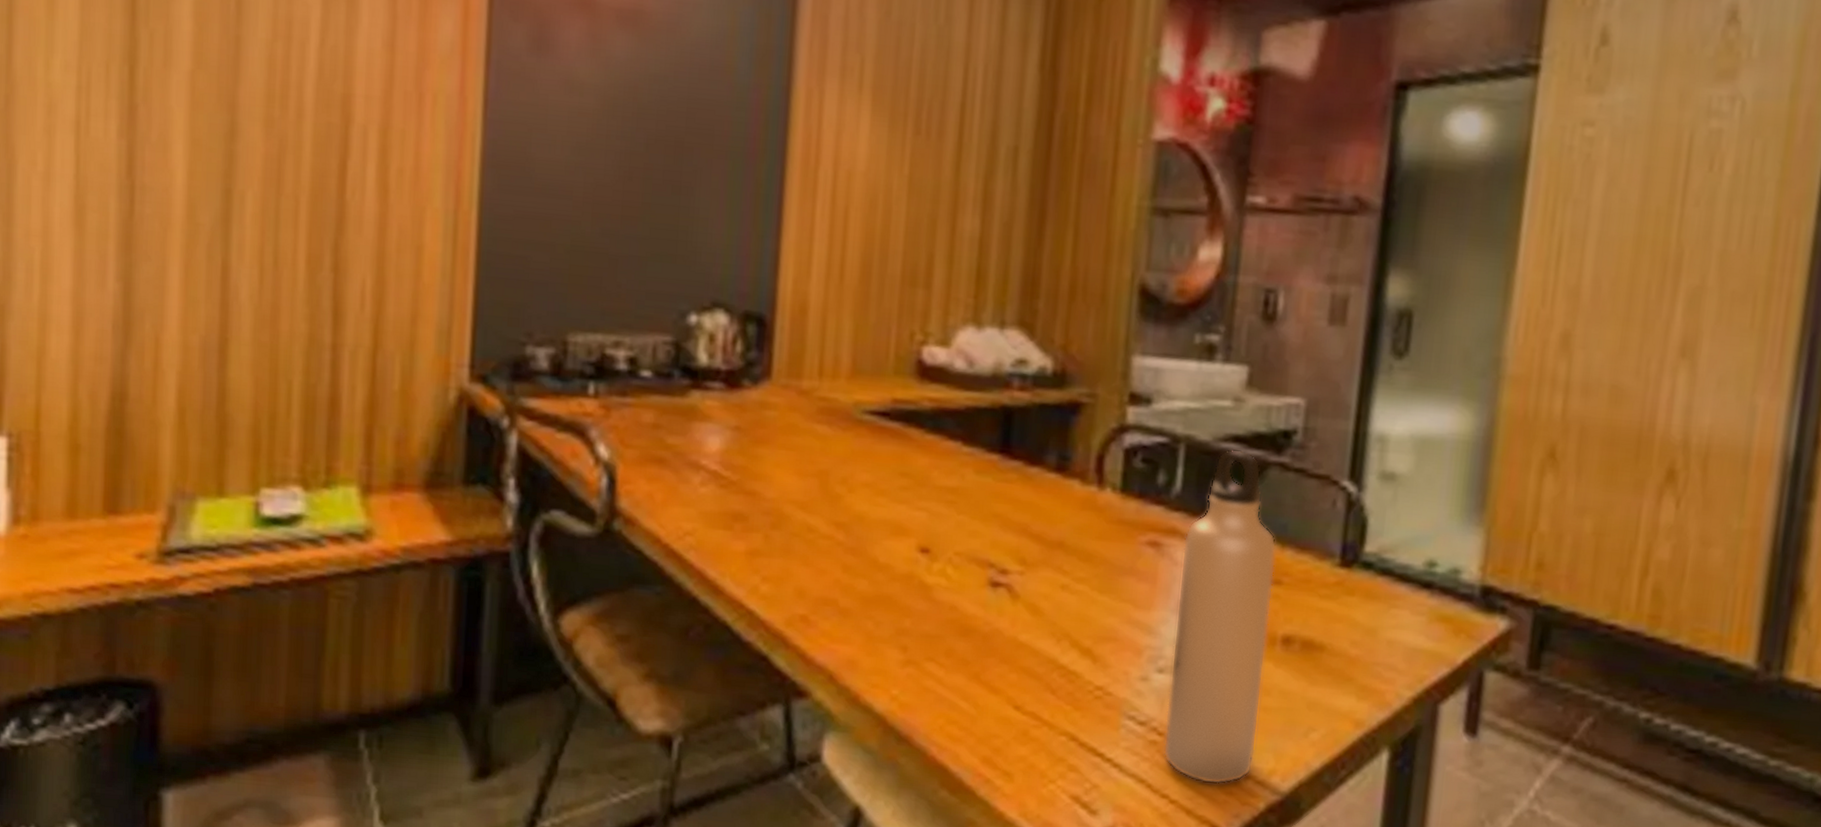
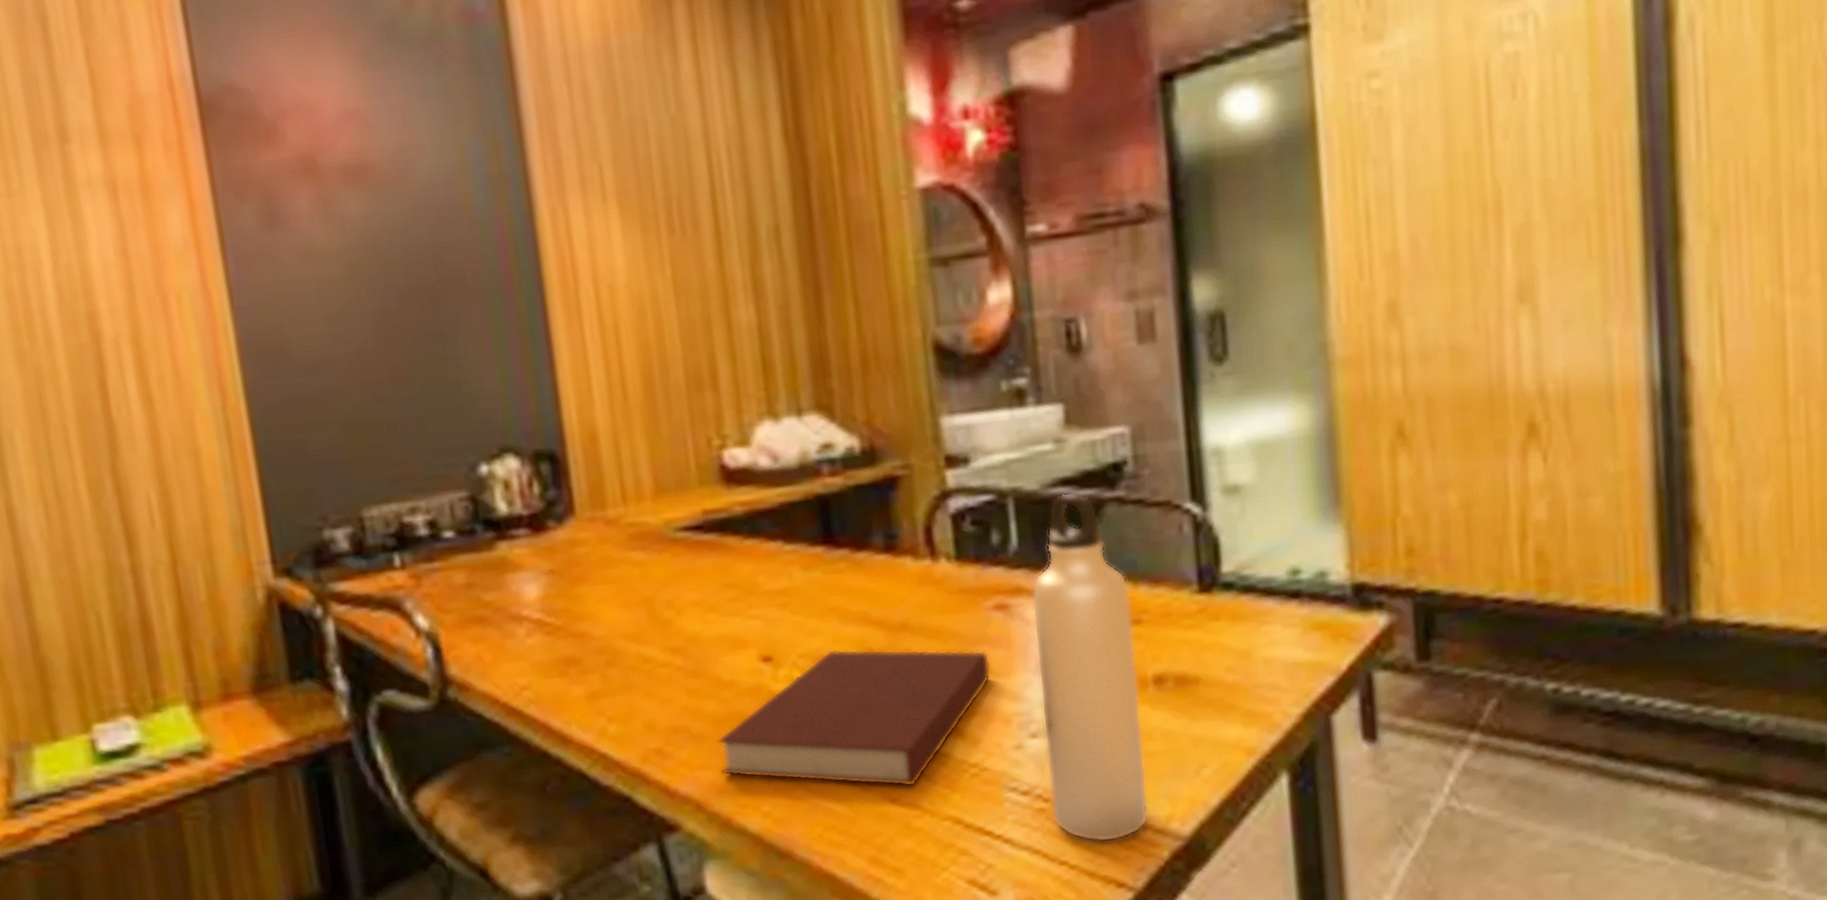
notebook: none [859,553,1134,698] -> present [716,649,992,787]

